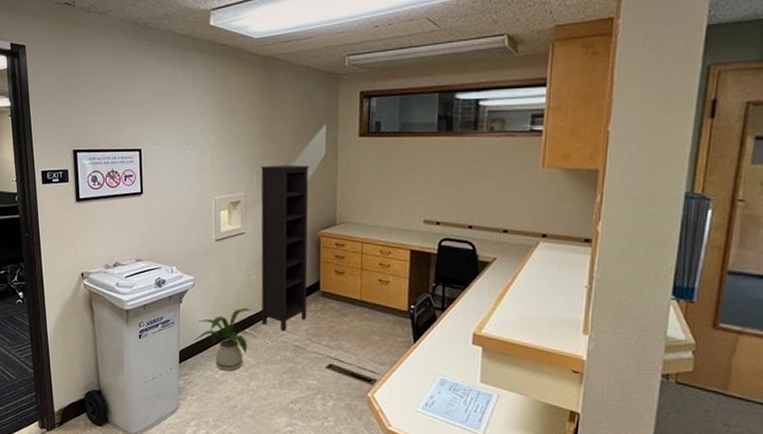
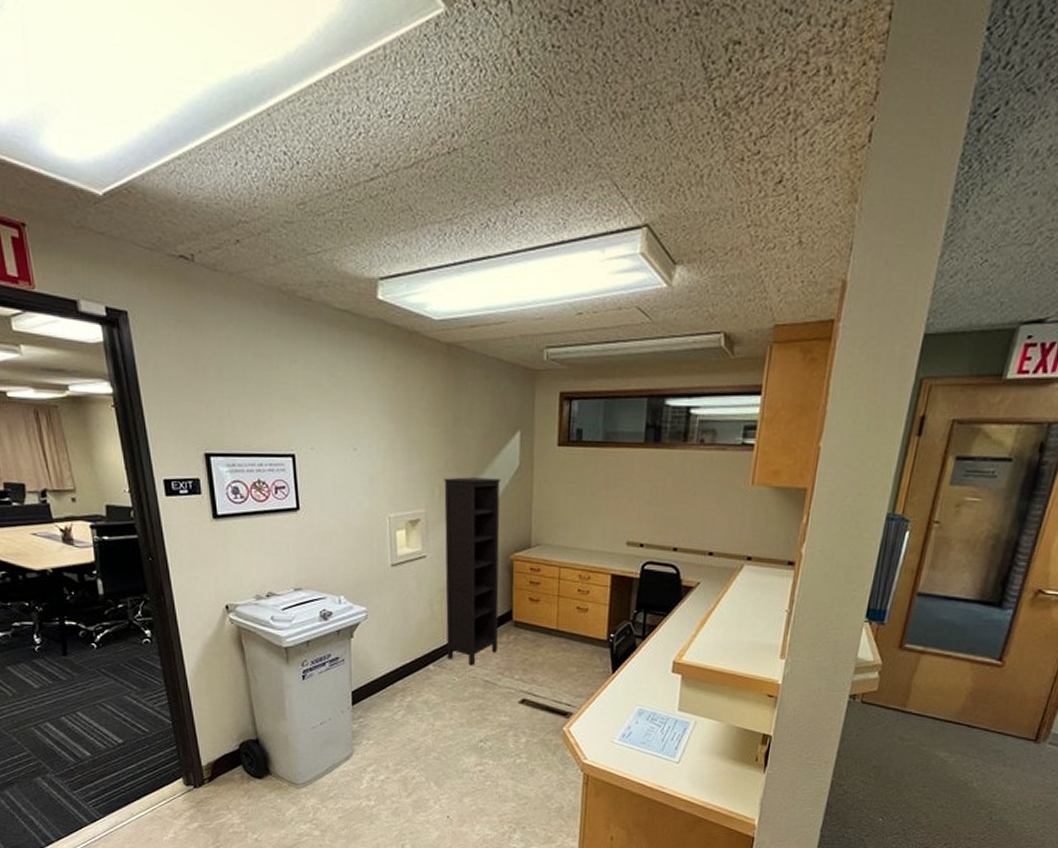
house plant: present [194,307,259,371] -> none [369,641,445,711]

